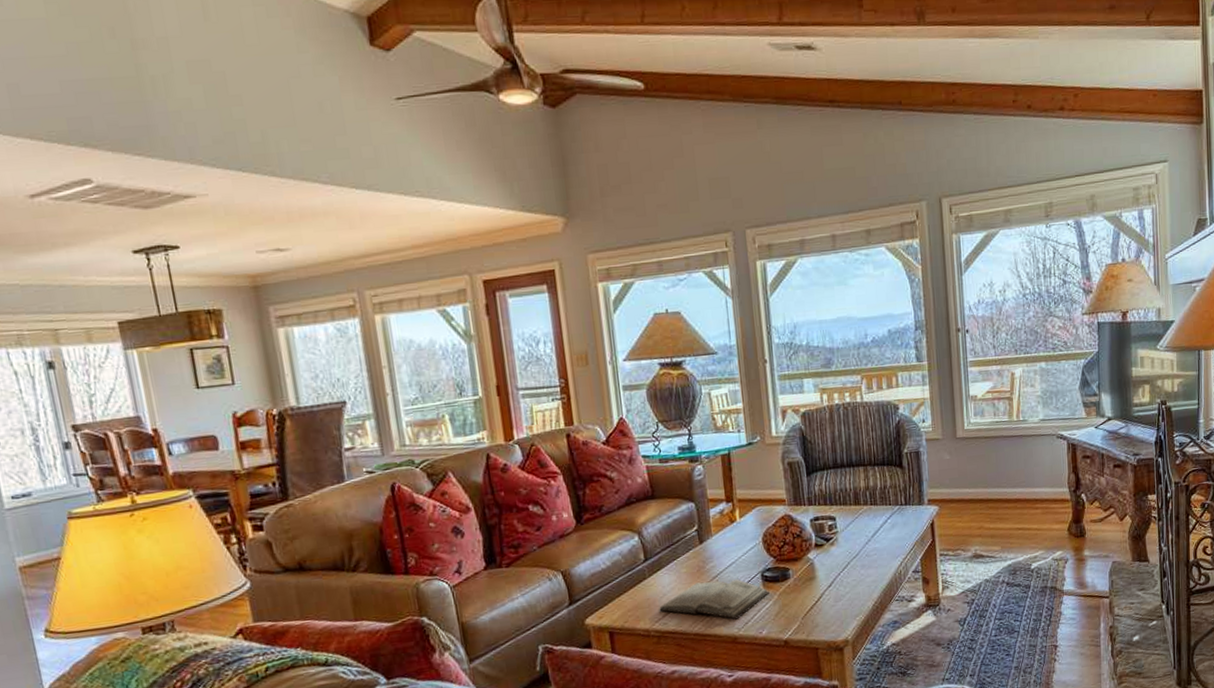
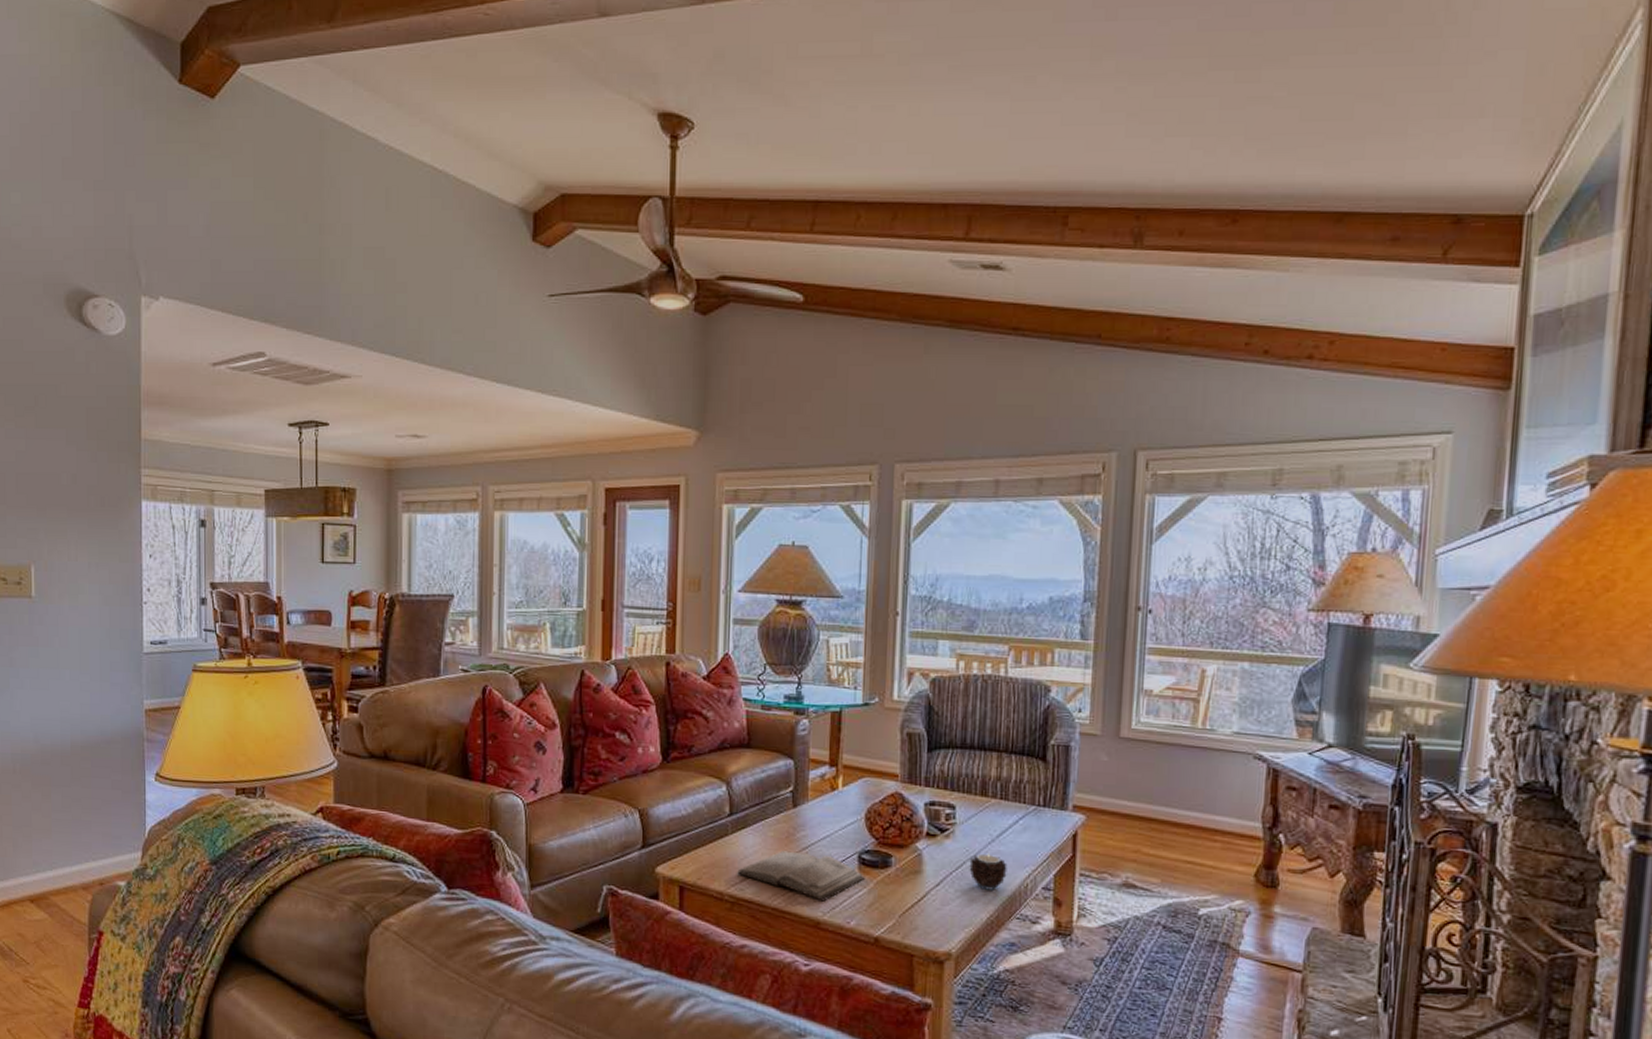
candle: none [852,550,884,582] -> present [969,852,1007,890]

